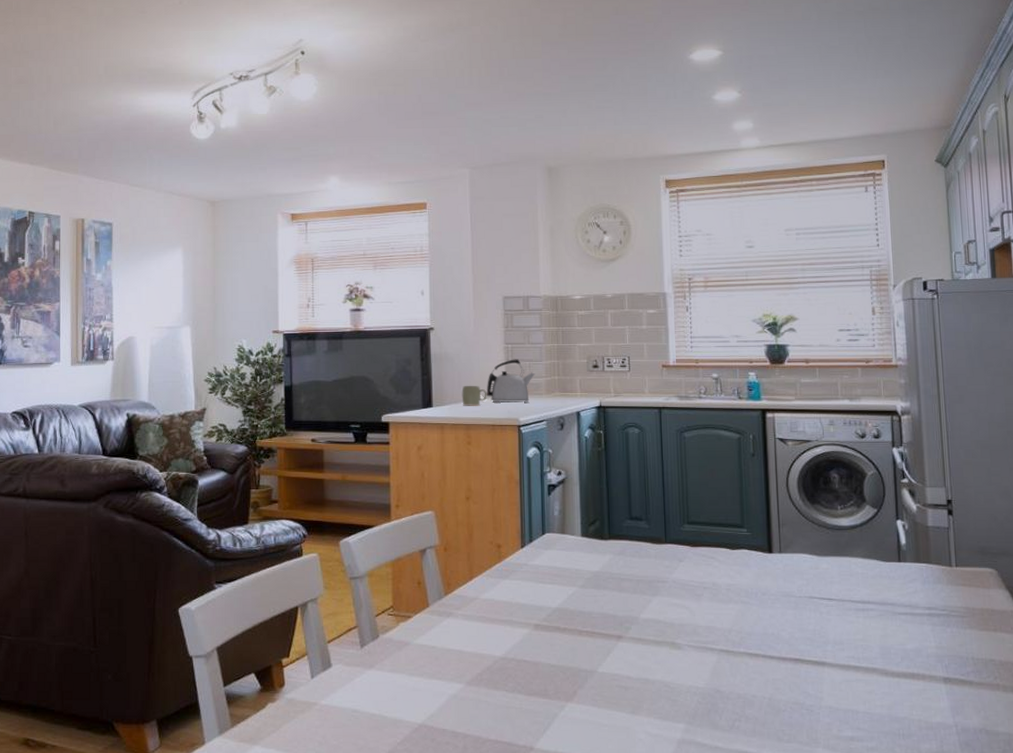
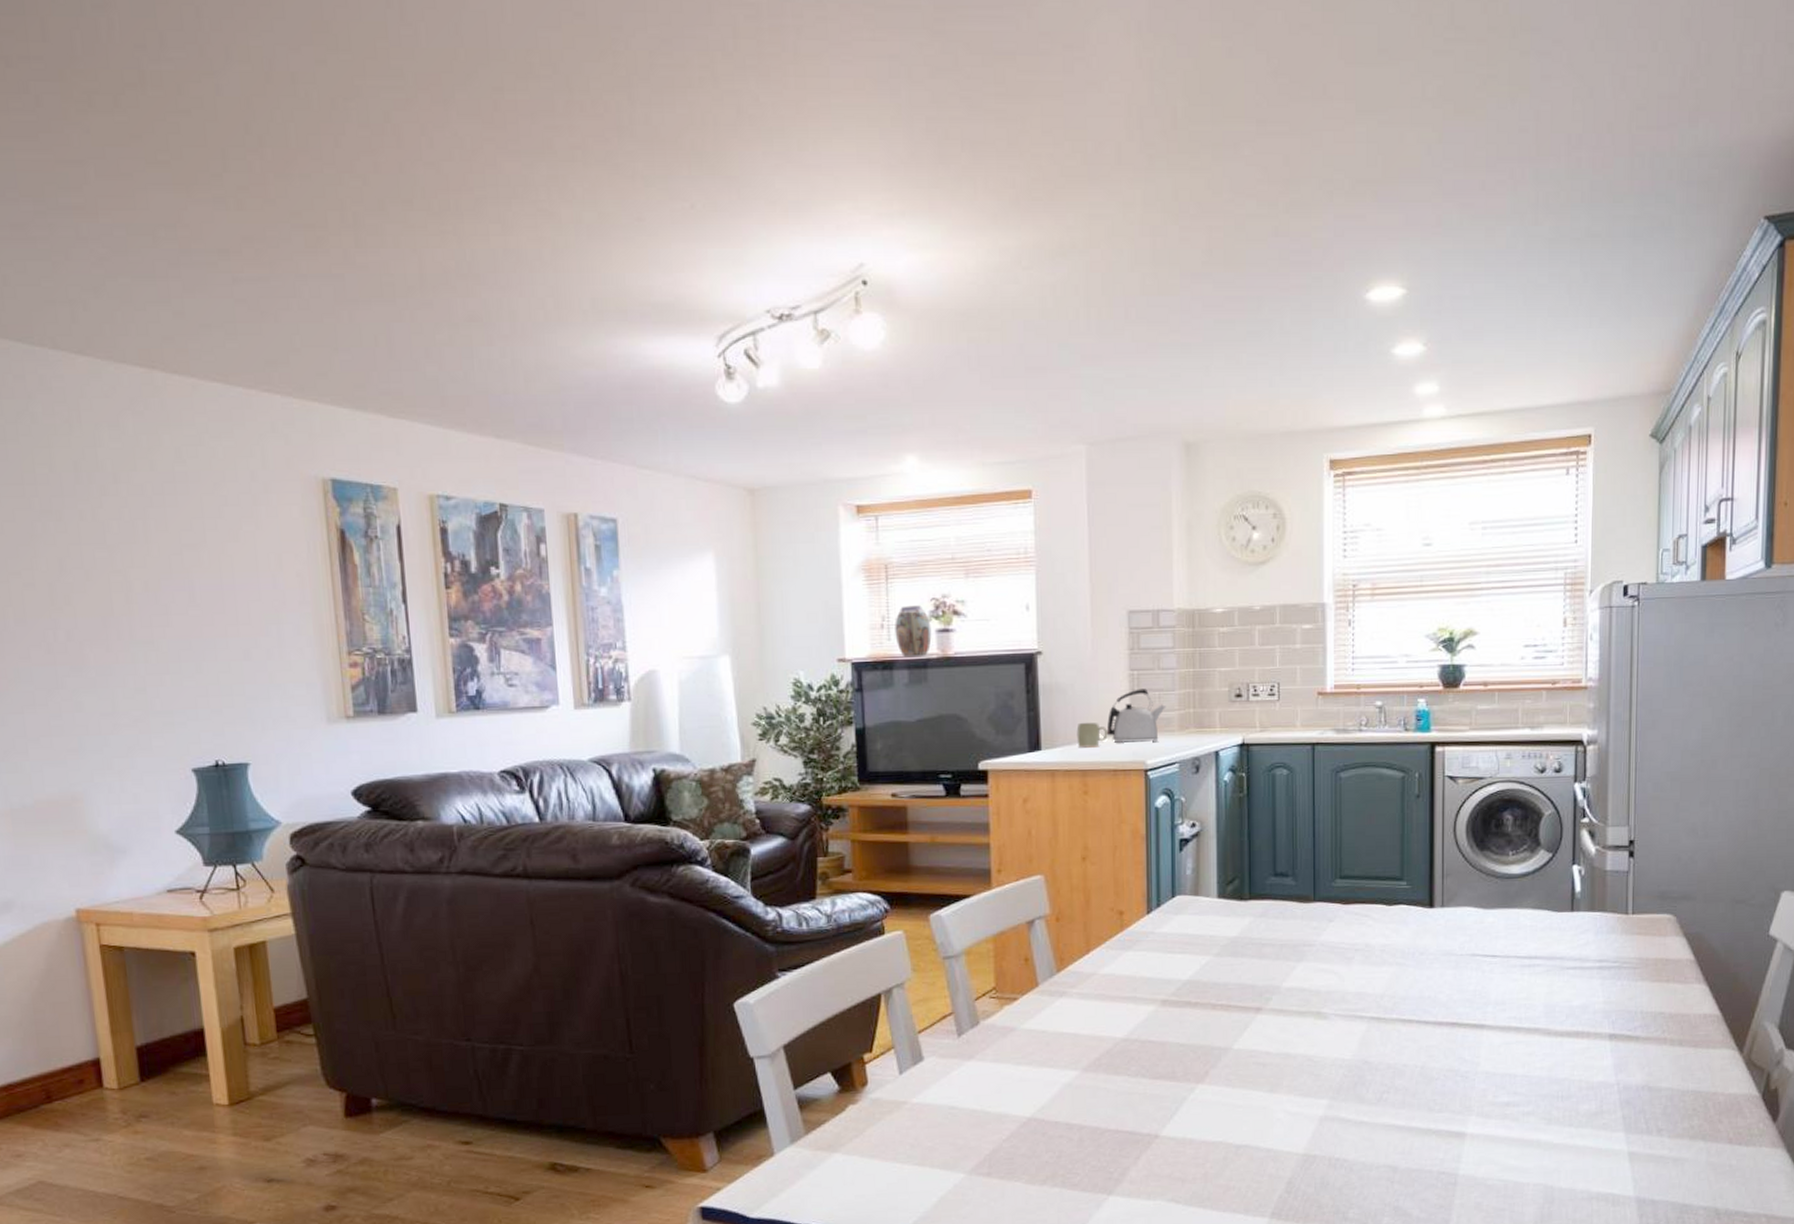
vase: none [318,290,347,331] -> present [895,605,932,658]

